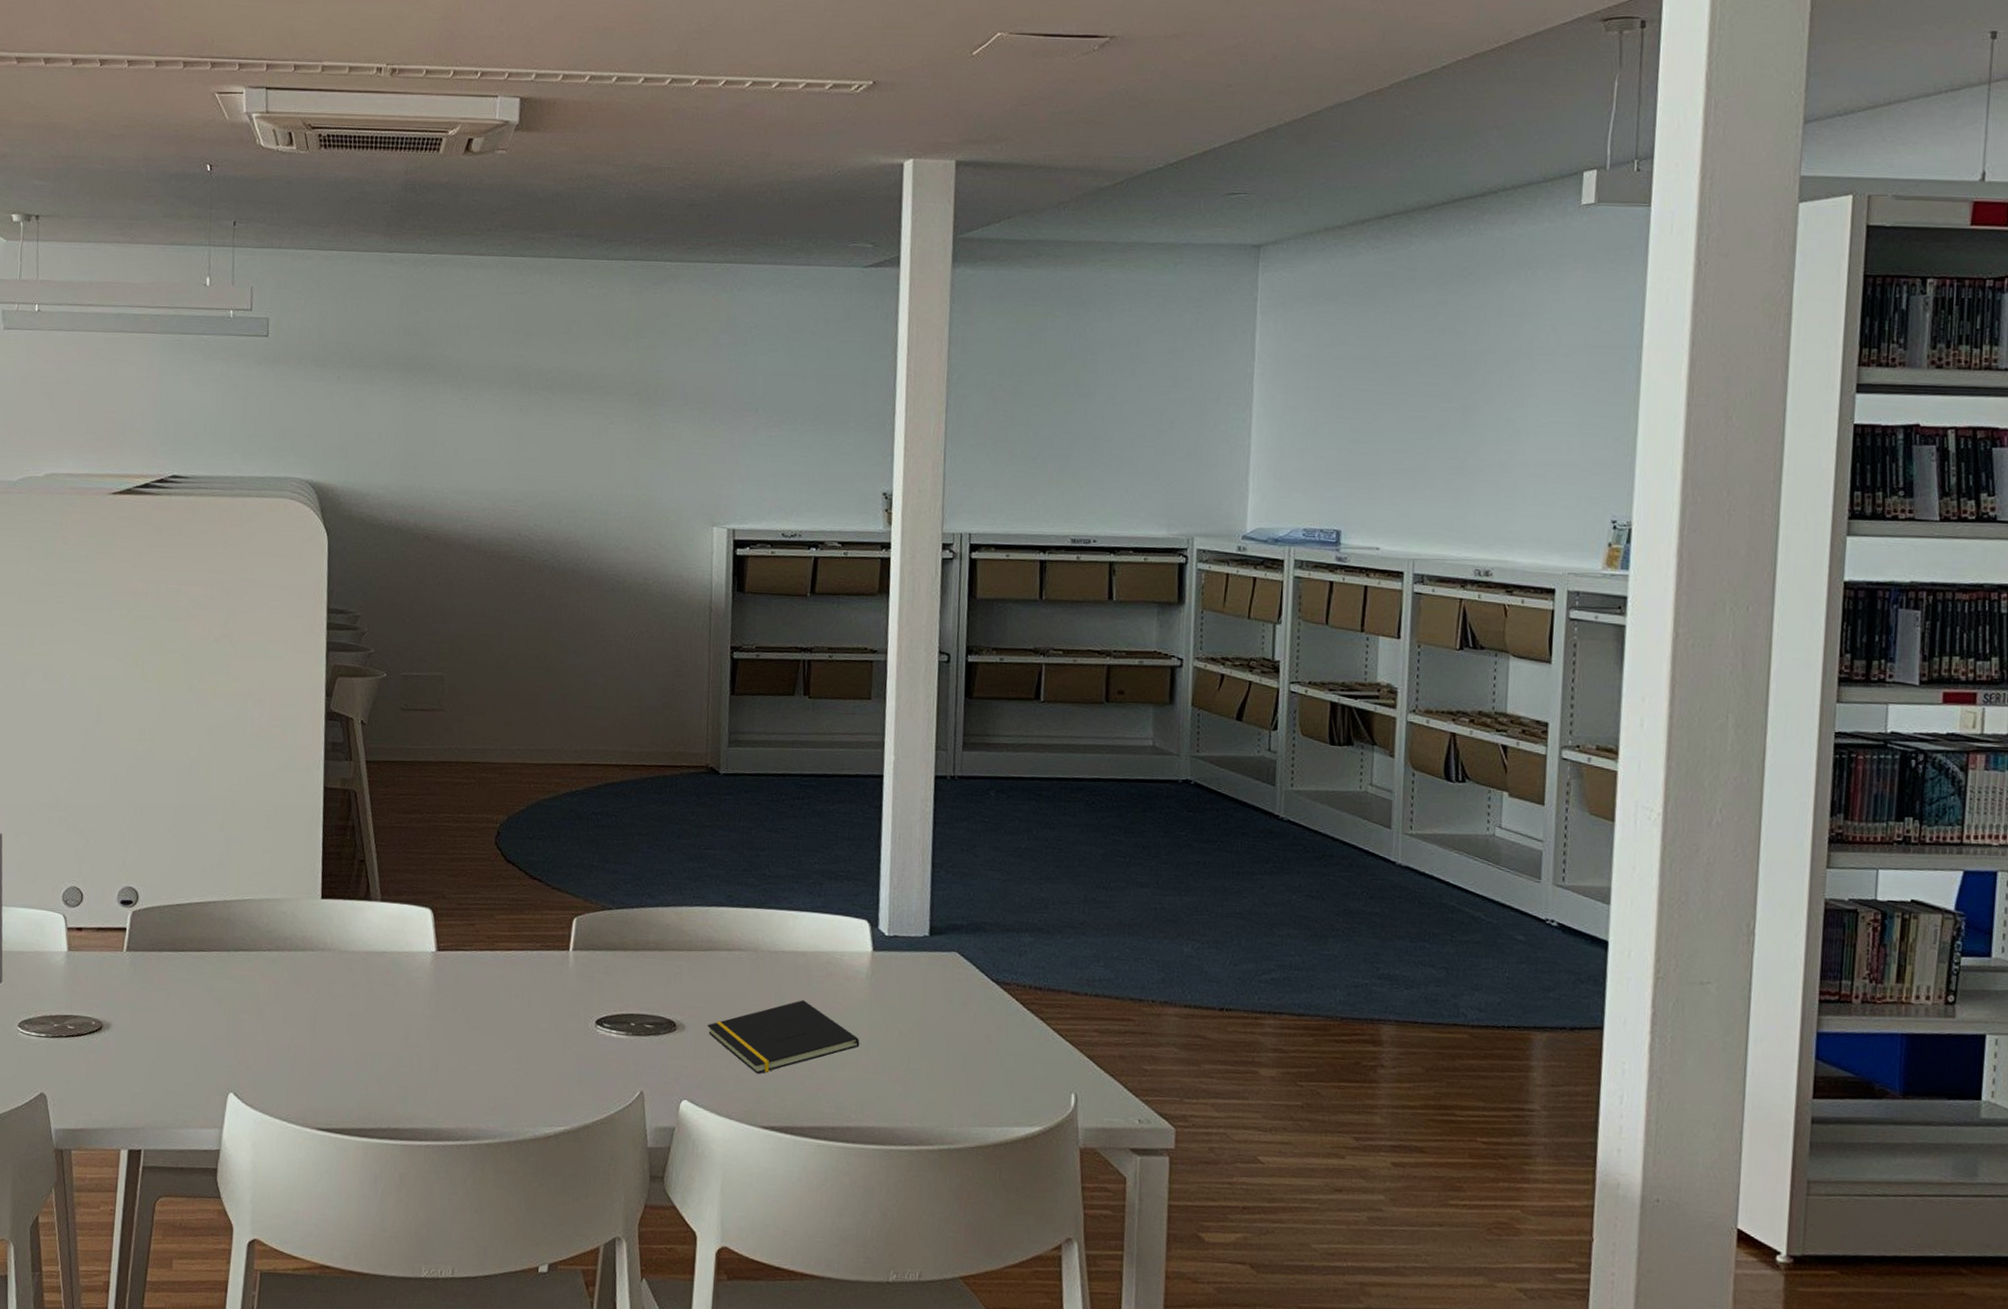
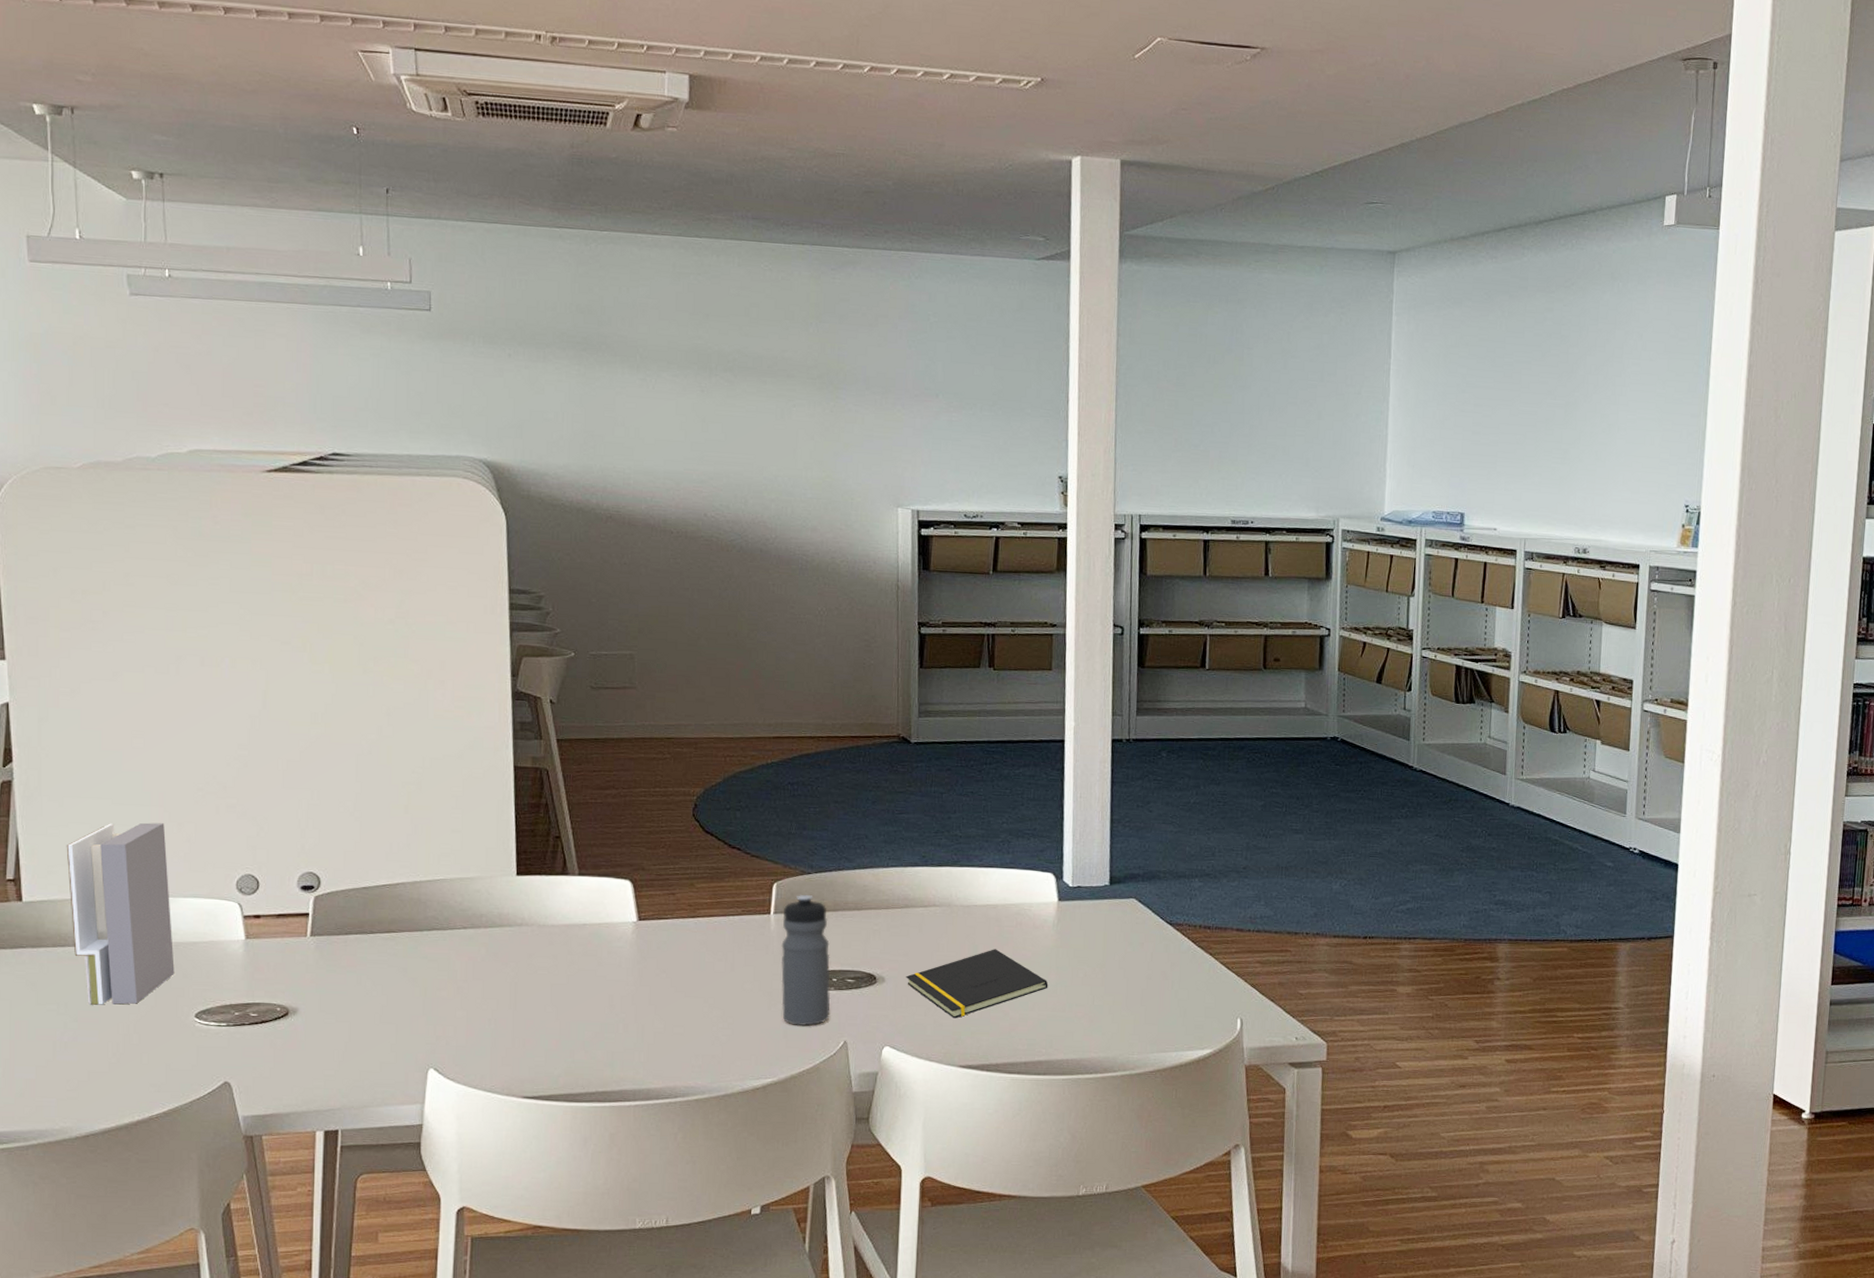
water bottle: none [577,931,629,1073] -> present [781,895,831,1027]

